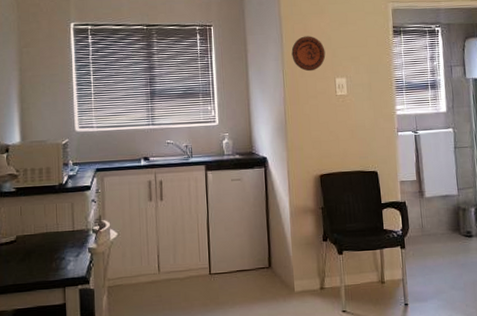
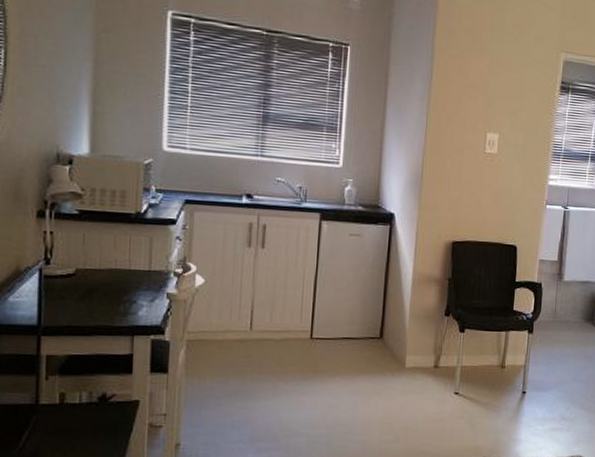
decorative plate: present [291,36,326,72] -> none [440,76,480,120]

